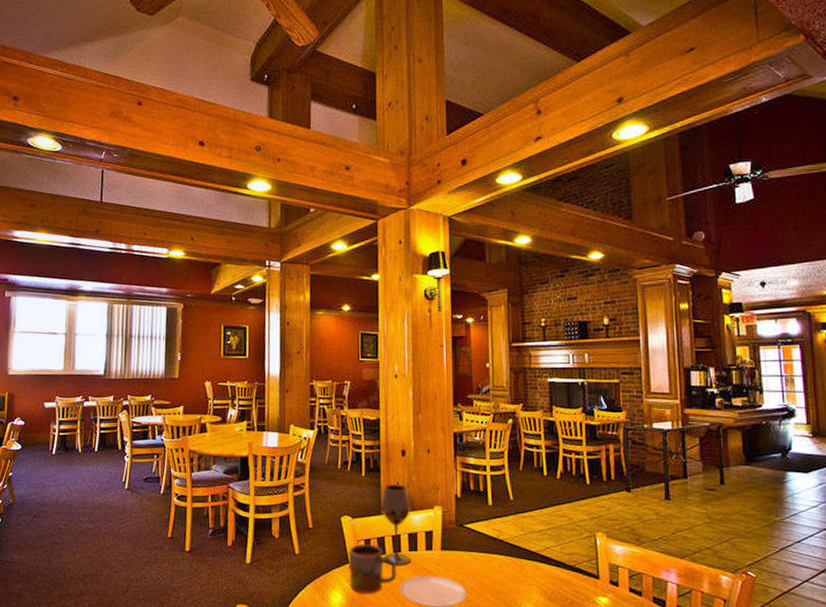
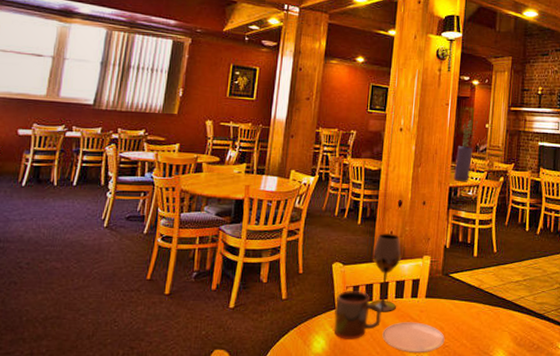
vase: none [457,359,477,427] -> present [453,119,478,182]

